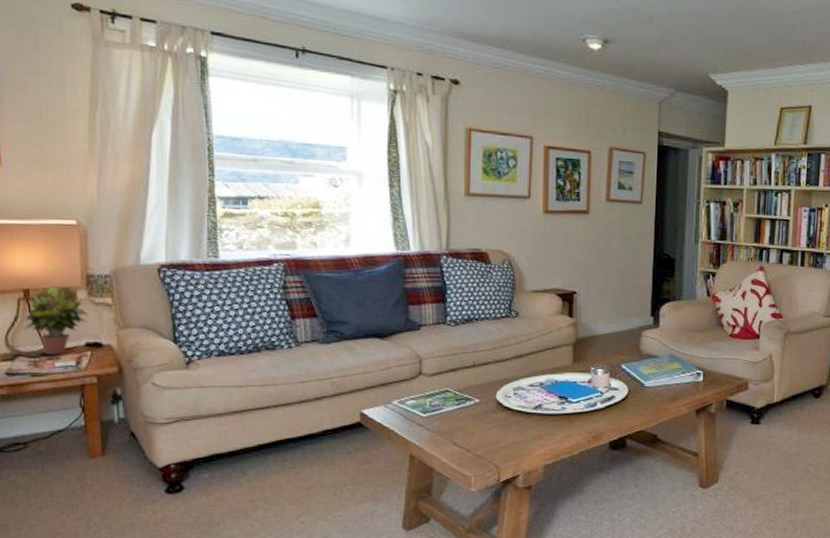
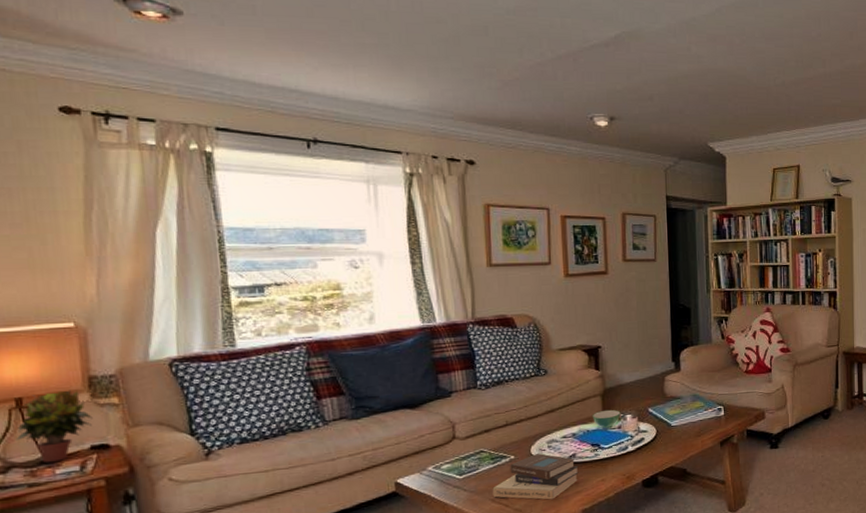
books: none [455,399,544,450] -> present [492,453,579,500]
bowl: none [561,361,592,383] -> present [592,409,621,430]

